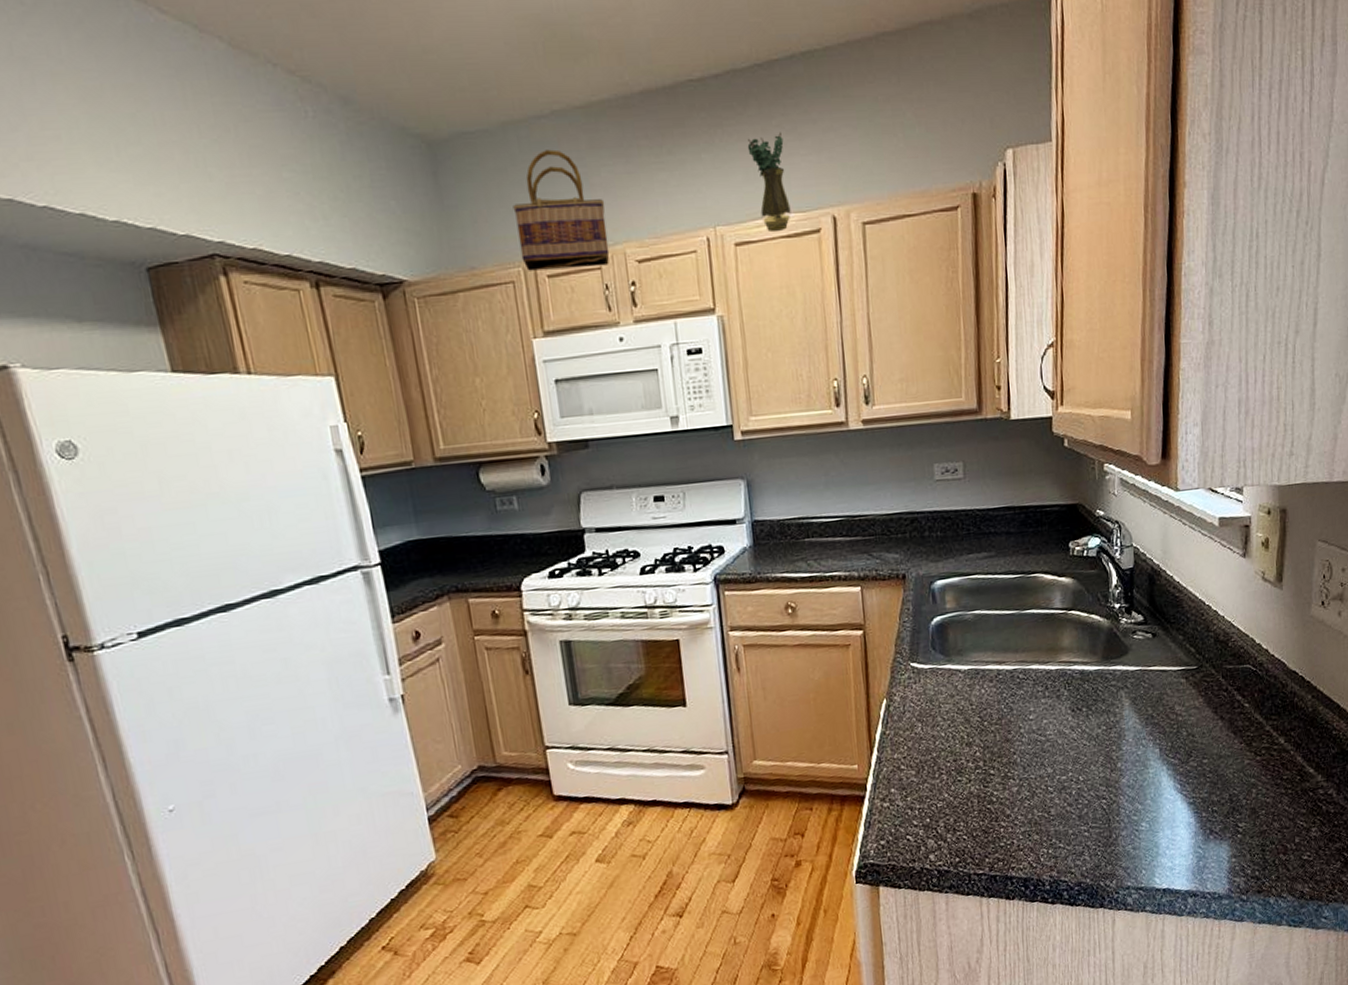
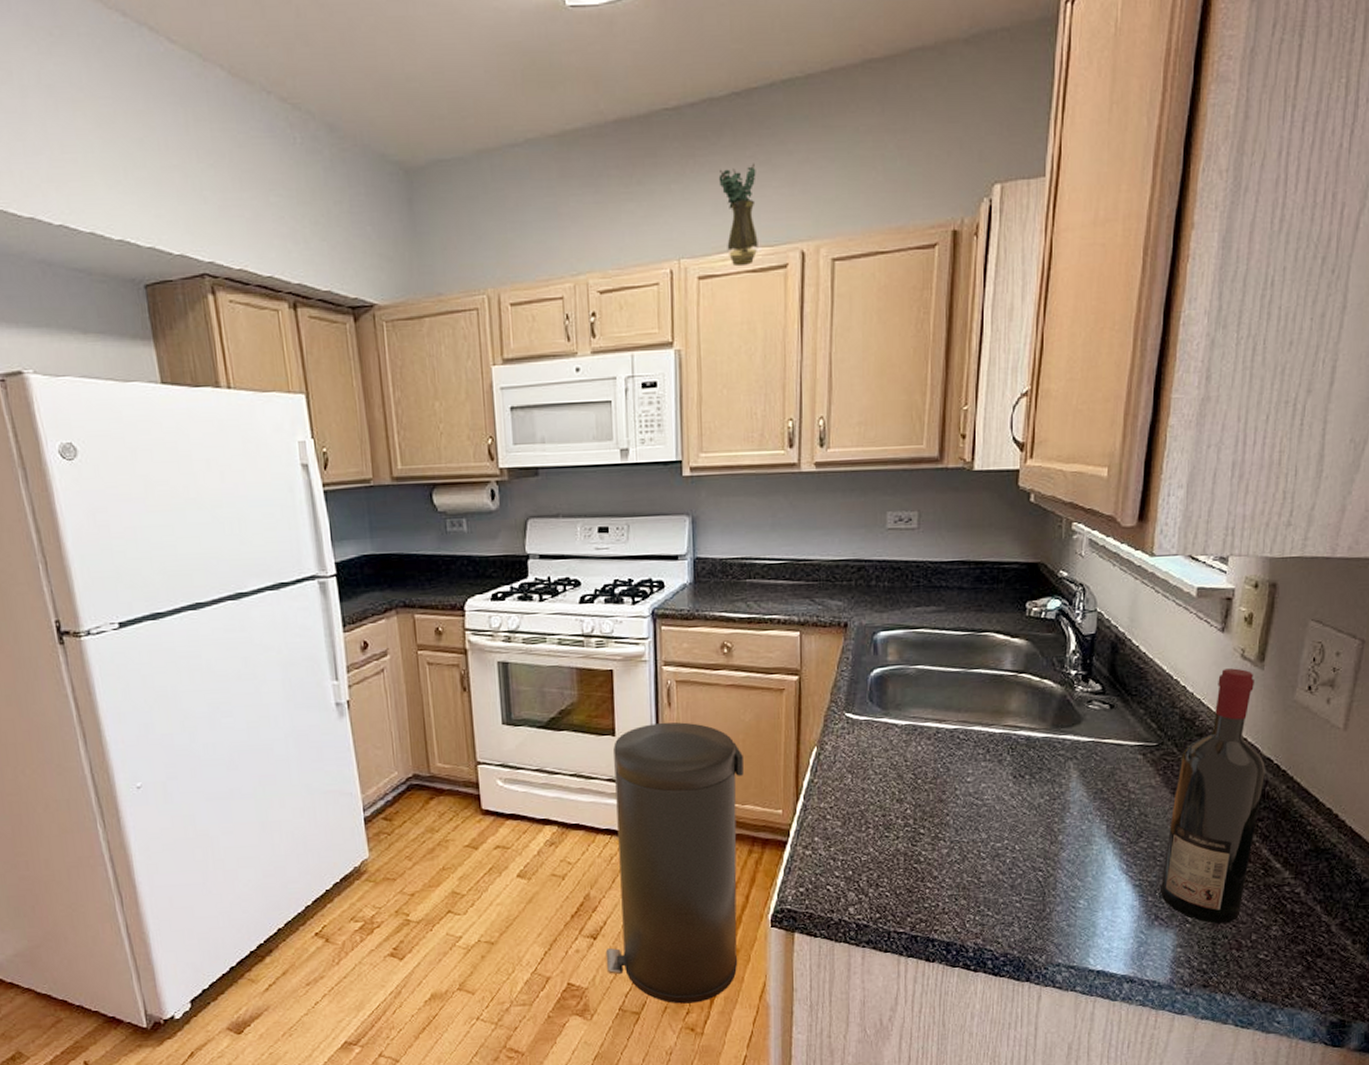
basket: present [513,149,610,271] -> none [482,178,573,299]
pedal bin: none [685,686,827,973] -> present [605,722,744,1004]
wine bottle: none [1212,590,1293,832] -> present [1160,668,1265,924]

